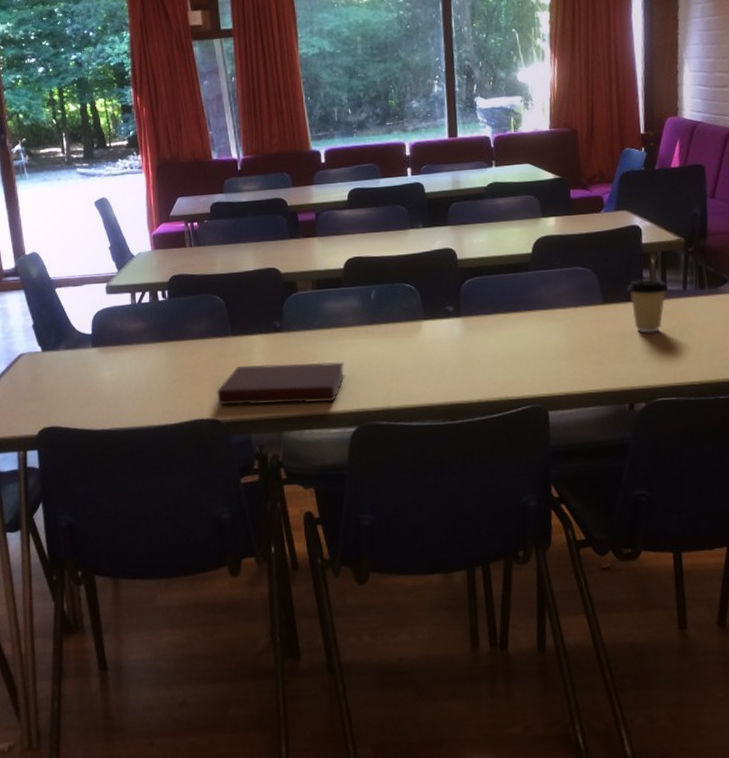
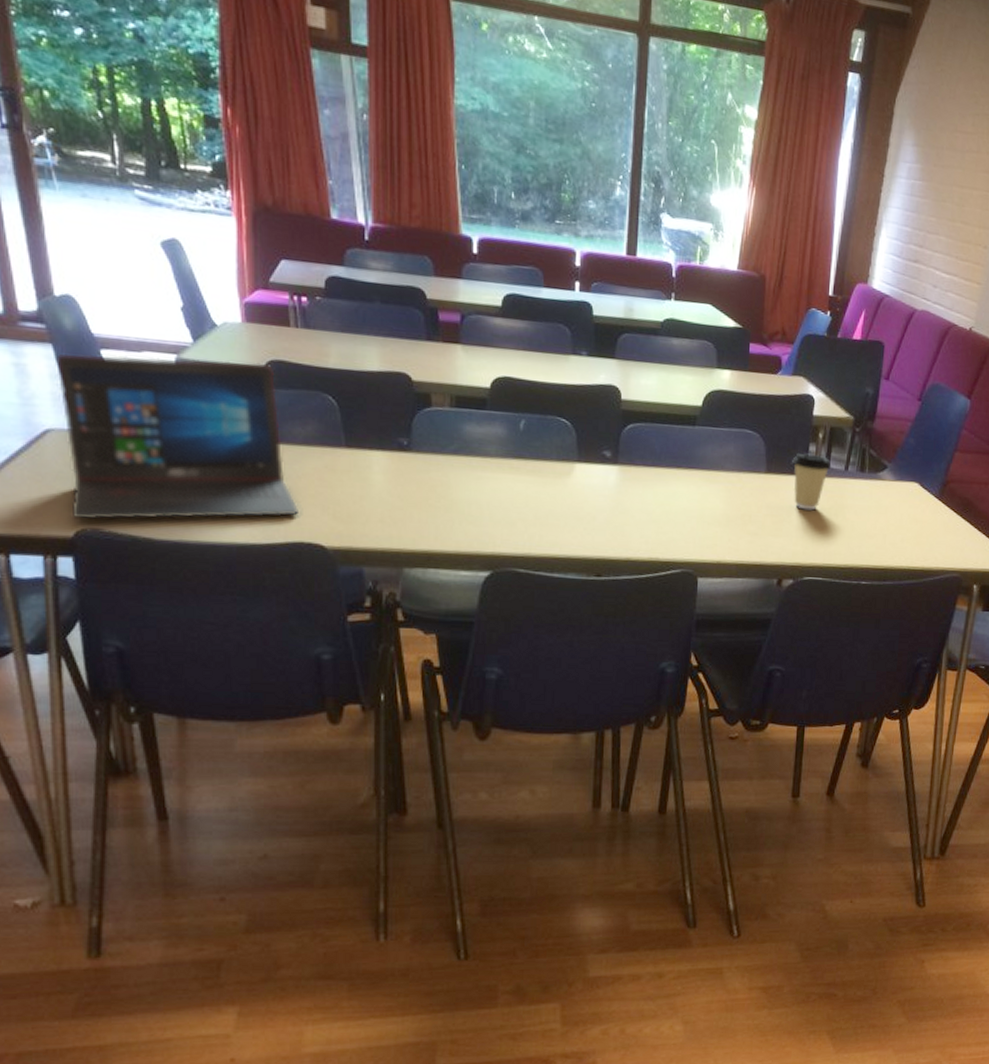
laptop: none [26,278,198,420] -> present [56,354,298,520]
notebook: present [217,362,345,405] -> none [323,485,482,540]

